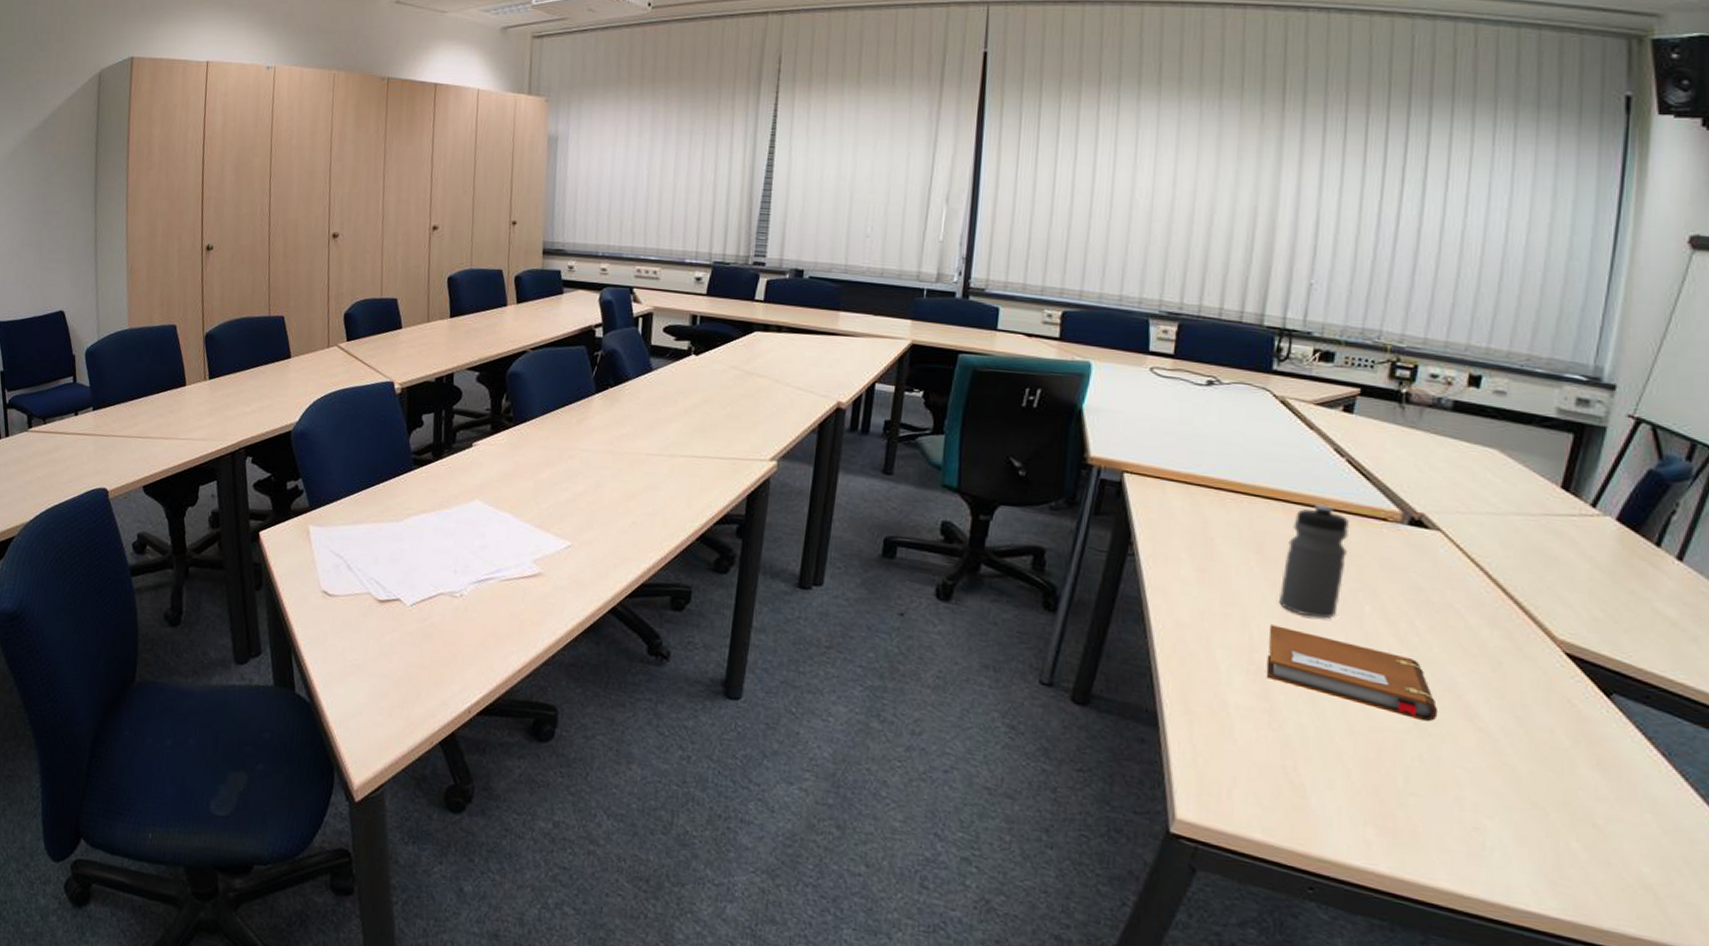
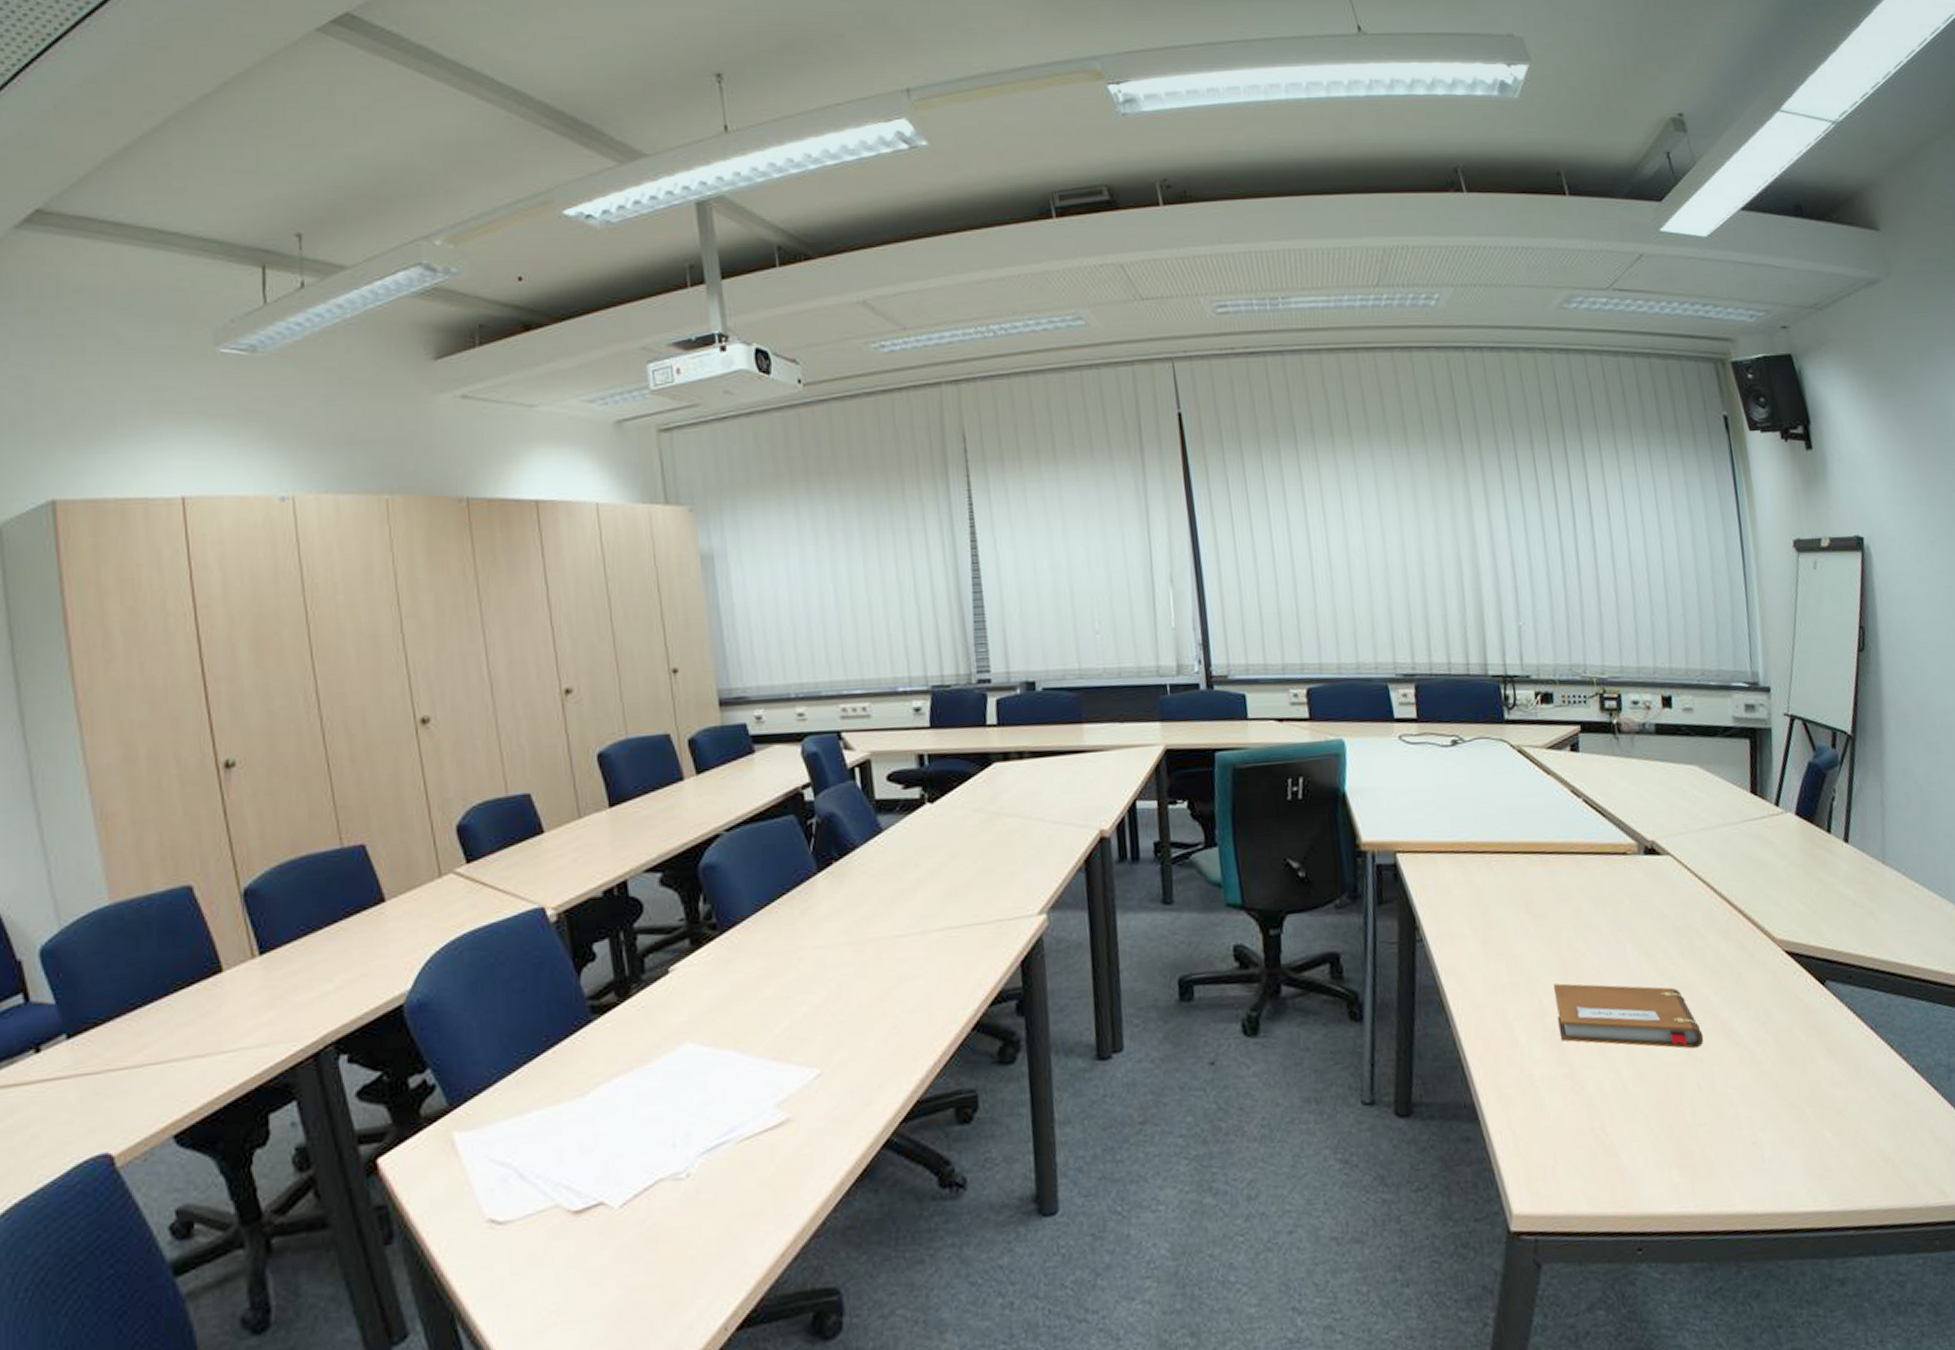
water bottle: present [1278,503,1350,619] -> none [1552,848,1606,968]

